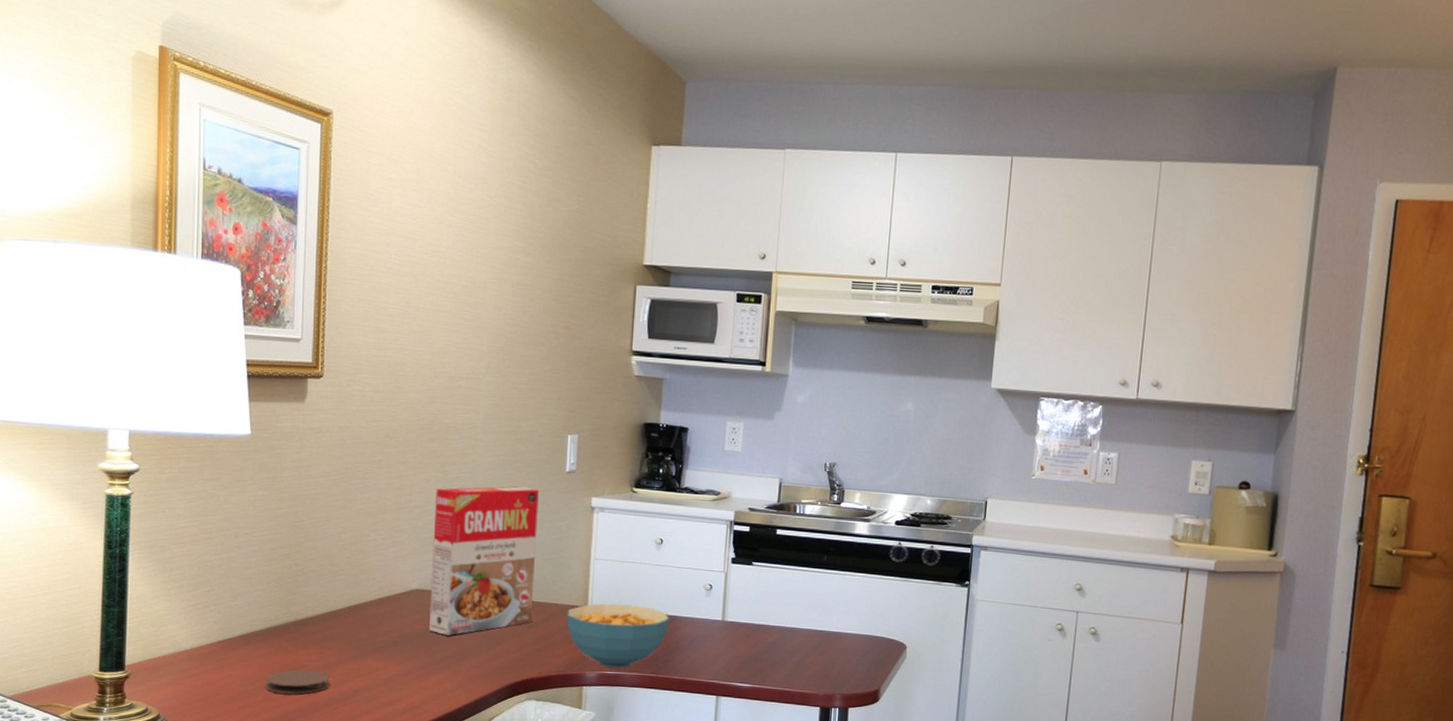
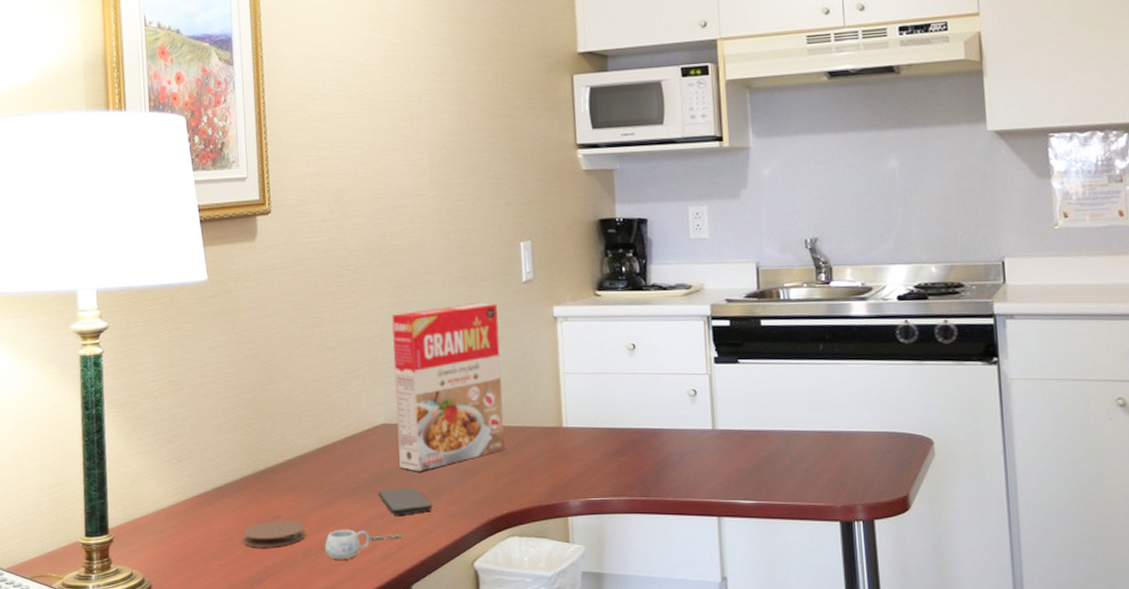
mug: none [347,682,425,710] -> present [324,529,403,560]
smartphone: none [405,648,457,674] -> present [378,487,433,515]
cereal bowl: present [567,604,670,668] -> none [541,420,655,493]

